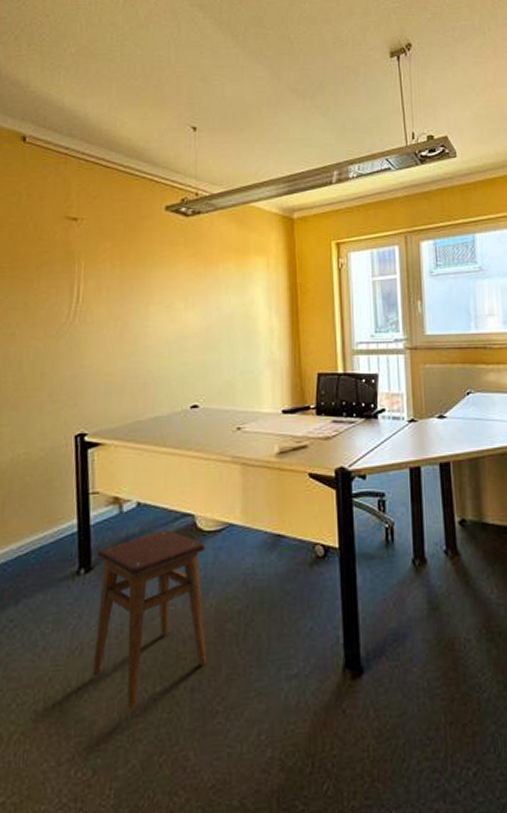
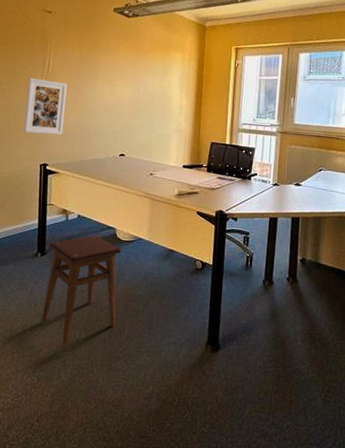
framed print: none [46,312,107,393] -> present [23,77,68,135]

